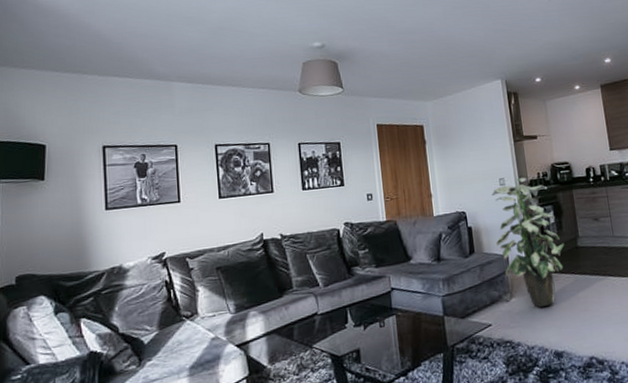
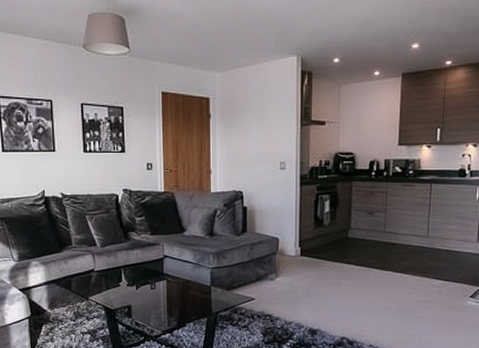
indoor plant: present [491,177,564,308] -> none [269,163,335,289]

